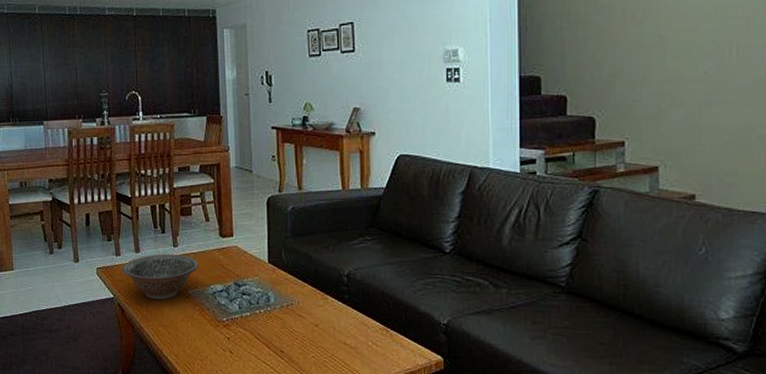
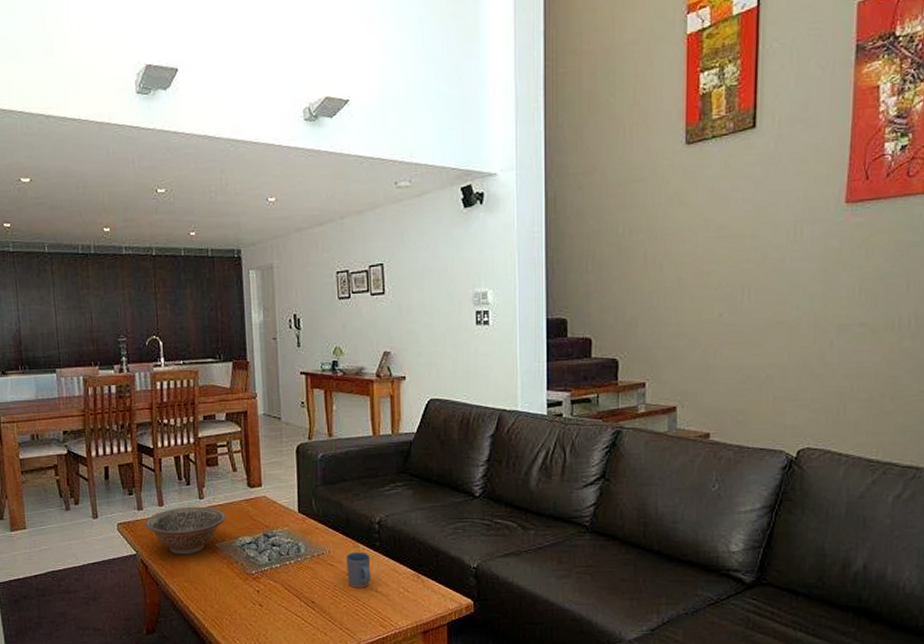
mug: none [315,303,340,340] -> present [346,551,371,588]

